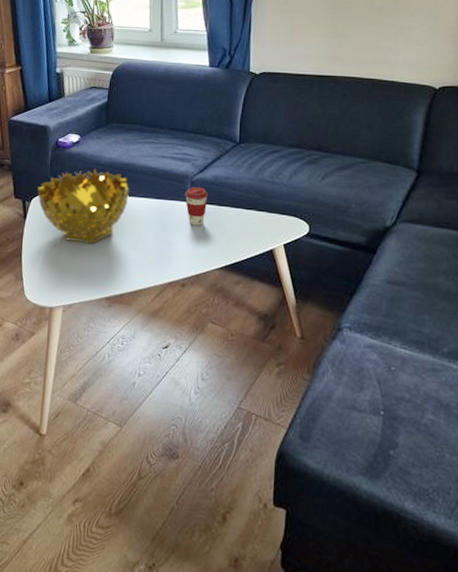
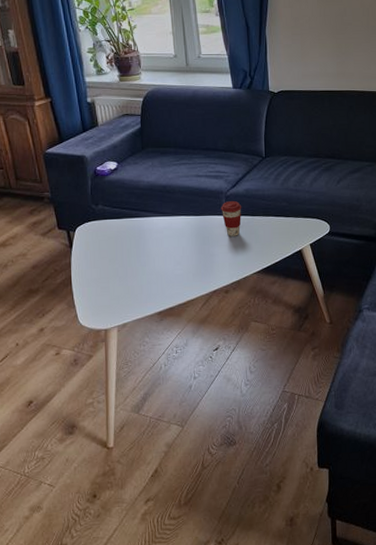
decorative bowl: present [37,169,129,245] -> none [81,193,170,266]

